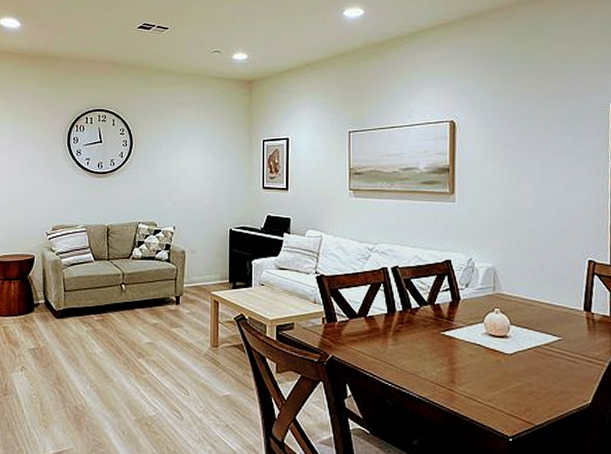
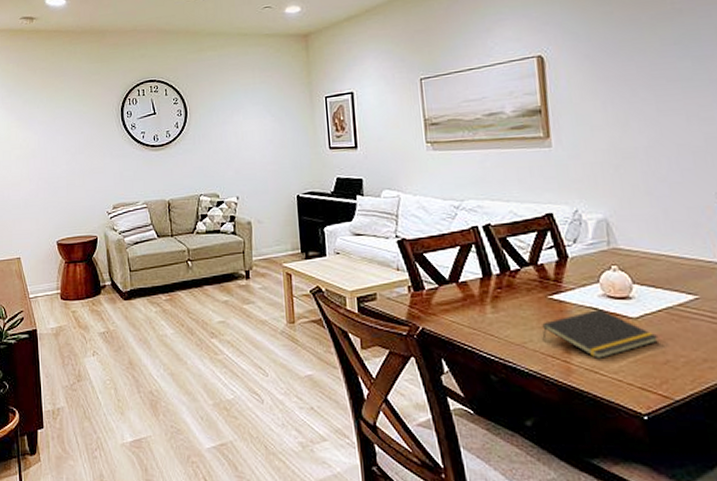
notepad: none [433,346,527,388] -> present [542,309,659,358]

